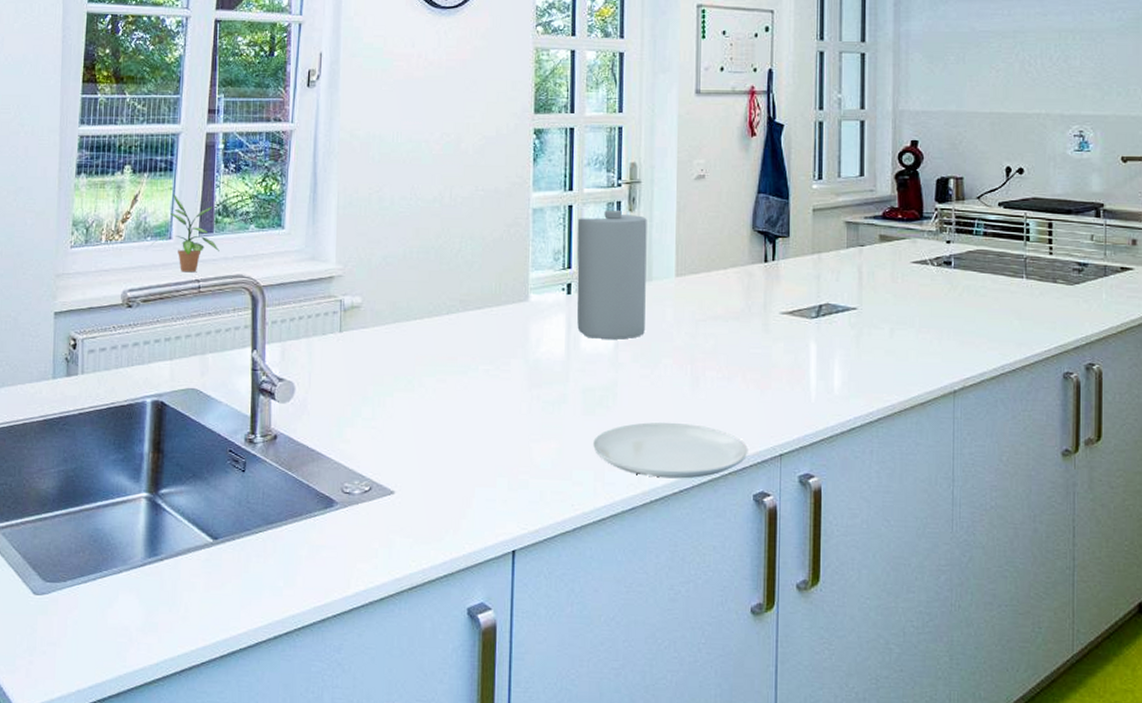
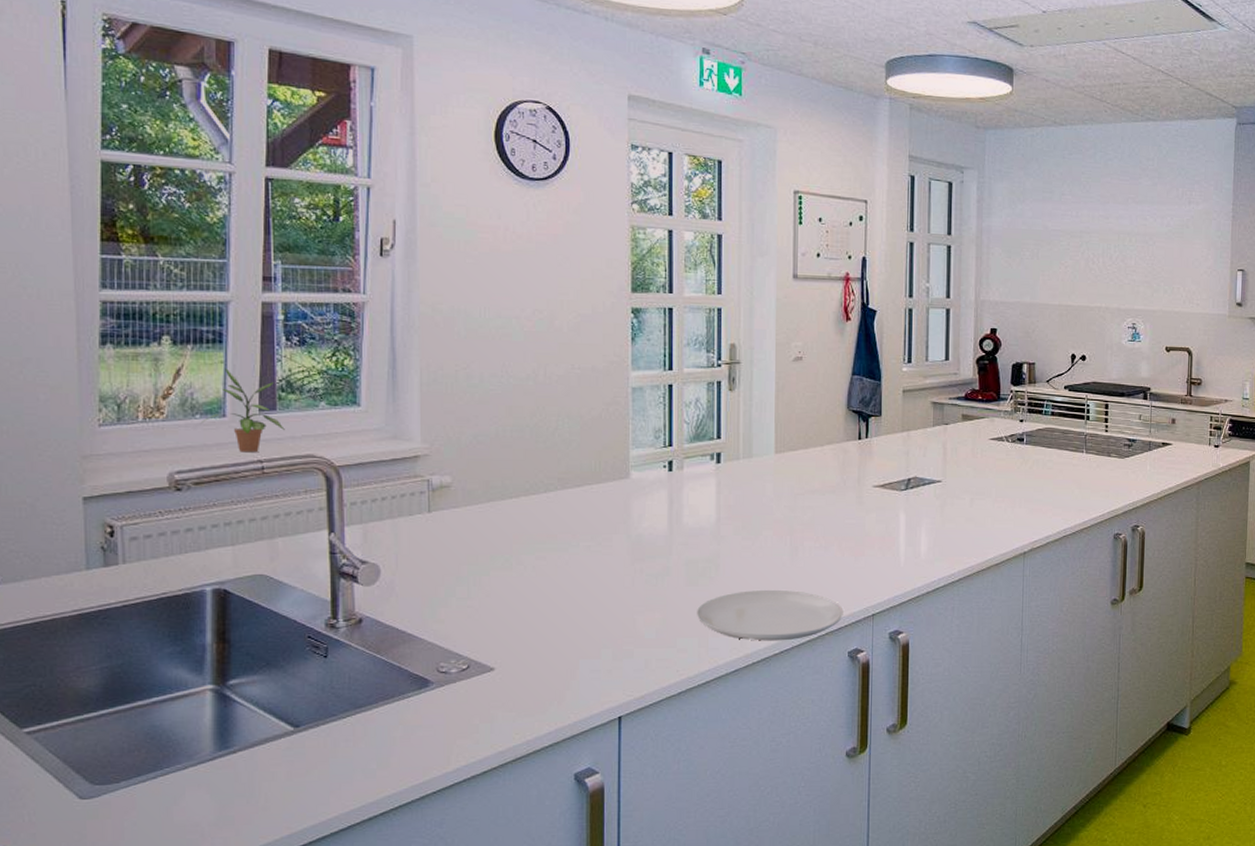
paper towel holder: present [576,209,647,340] -> none [677,389,747,514]

